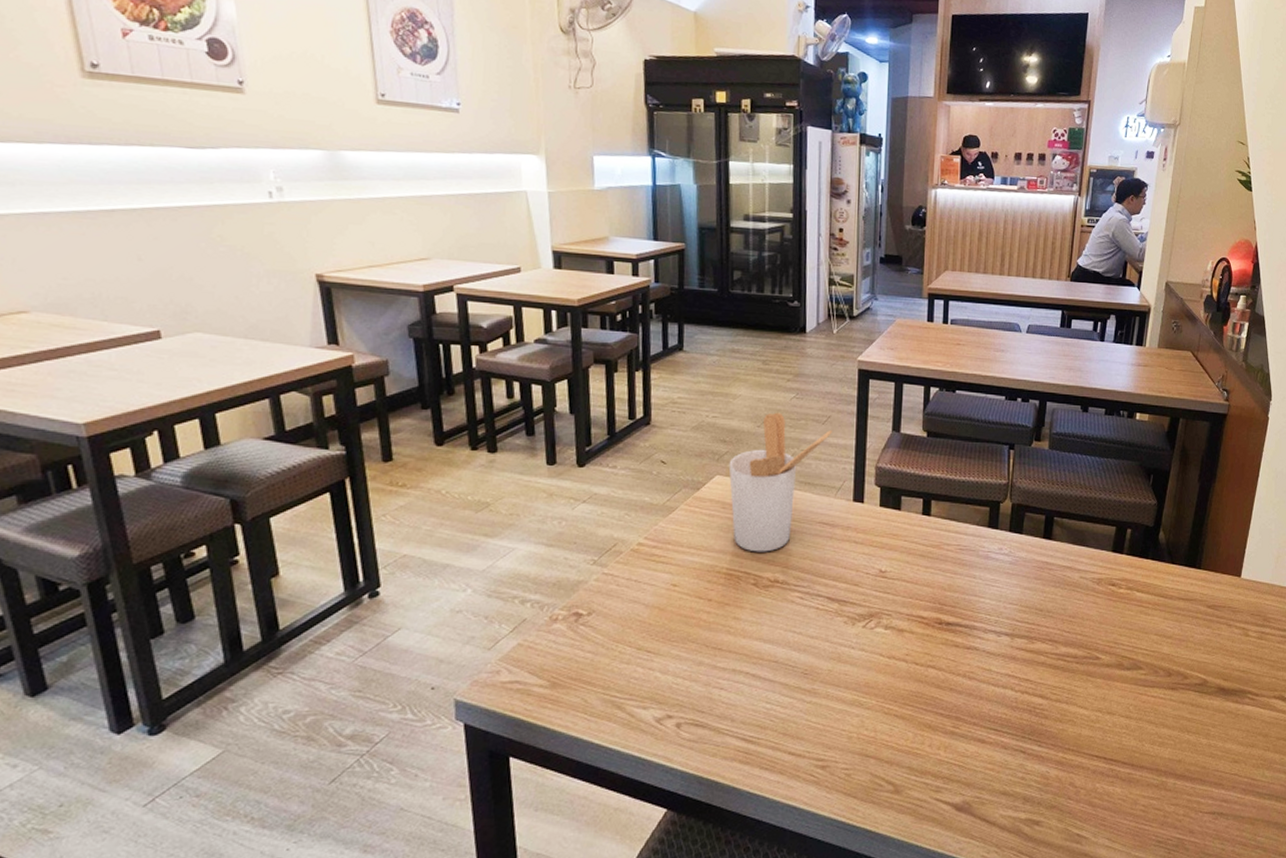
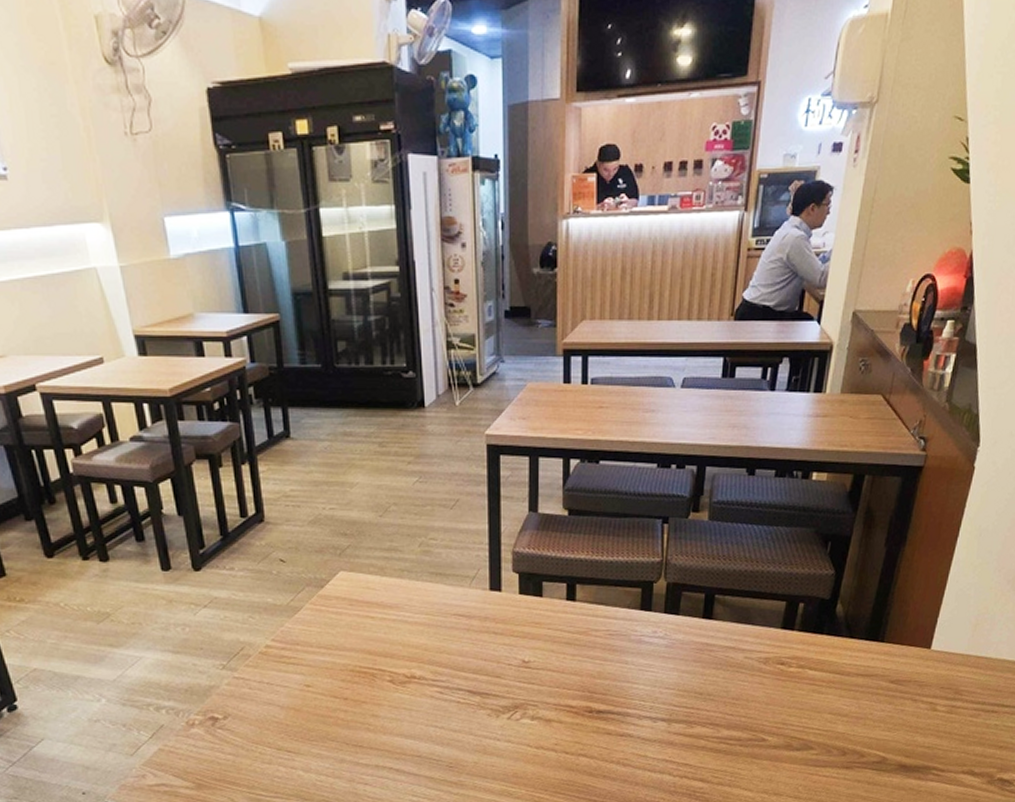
utensil holder: present [728,412,832,552] -> none [352,499,462,649]

